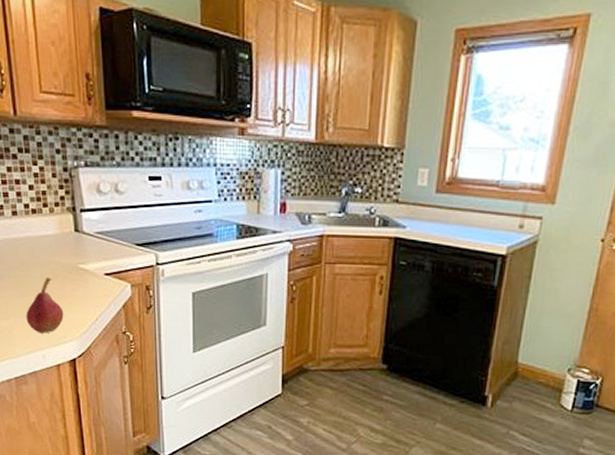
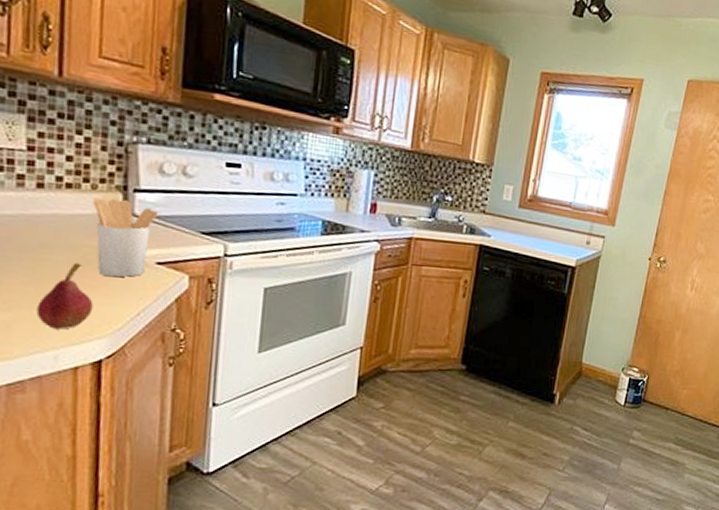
utensil holder: none [52,219,101,288] -> present [92,197,159,278]

